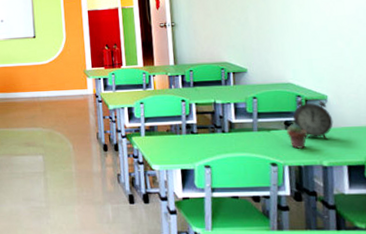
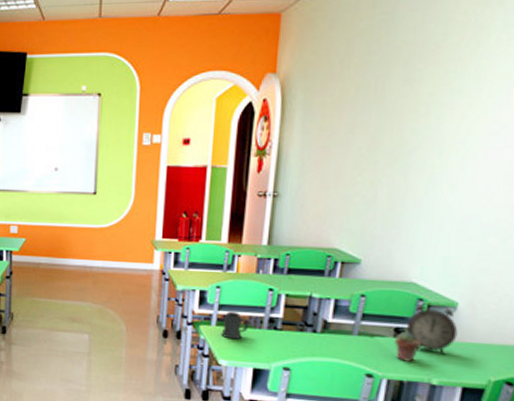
mug: none [150,122,171,146] -> present [221,311,249,340]

